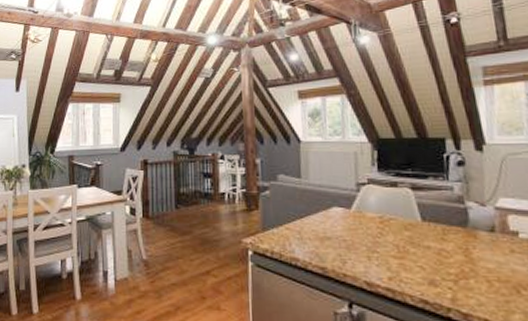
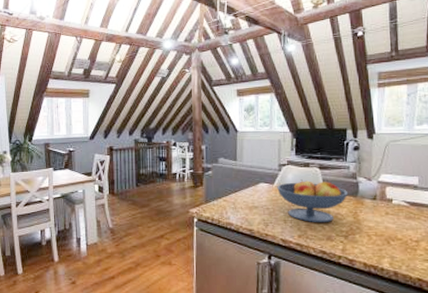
fruit bowl: none [355,203,455,262] -> present [277,179,349,223]

